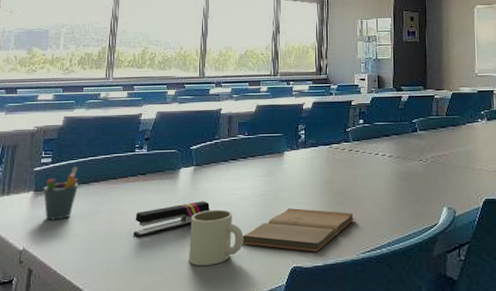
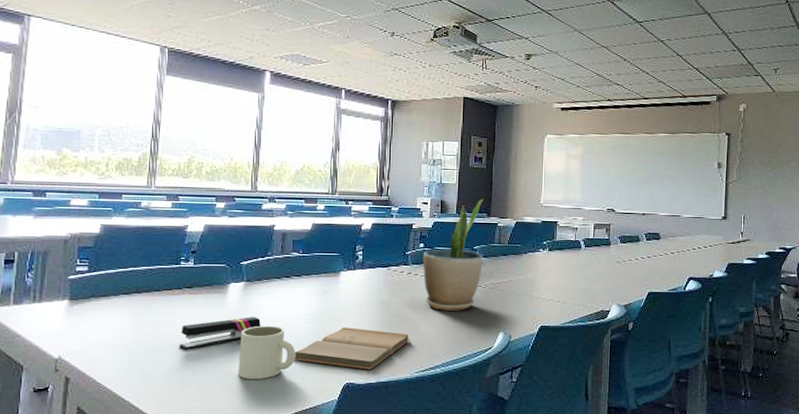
pen holder: present [44,166,79,221] -> none [80,276,118,330]
potted plant: none [363,71,422,187] -> present [422,198,484,311]

